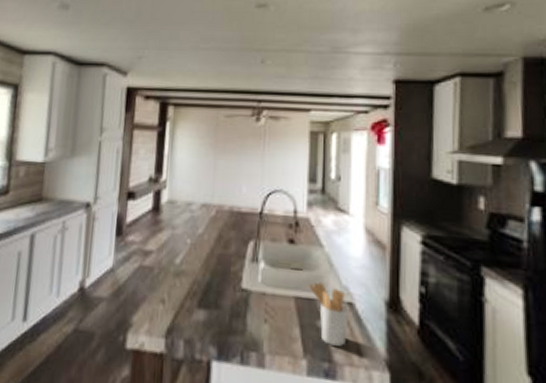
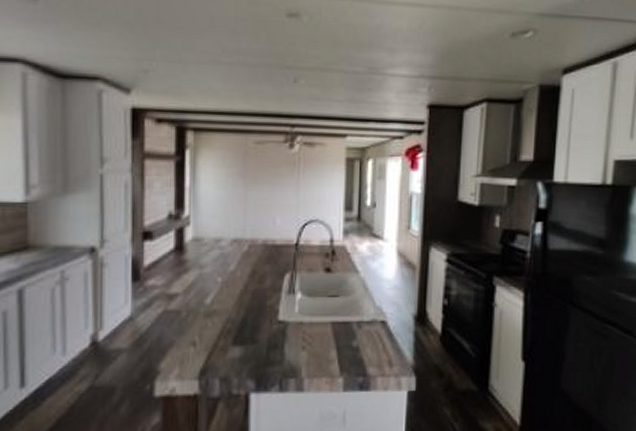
utensil holder: present [308,282,349,346] -> none [345,306,382,361]

